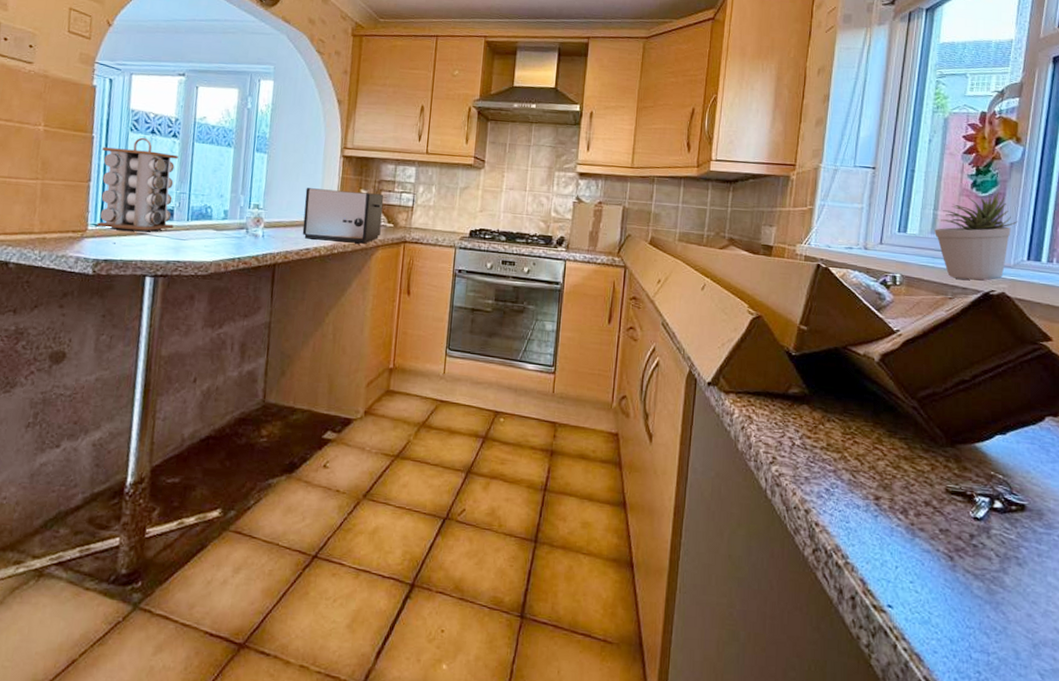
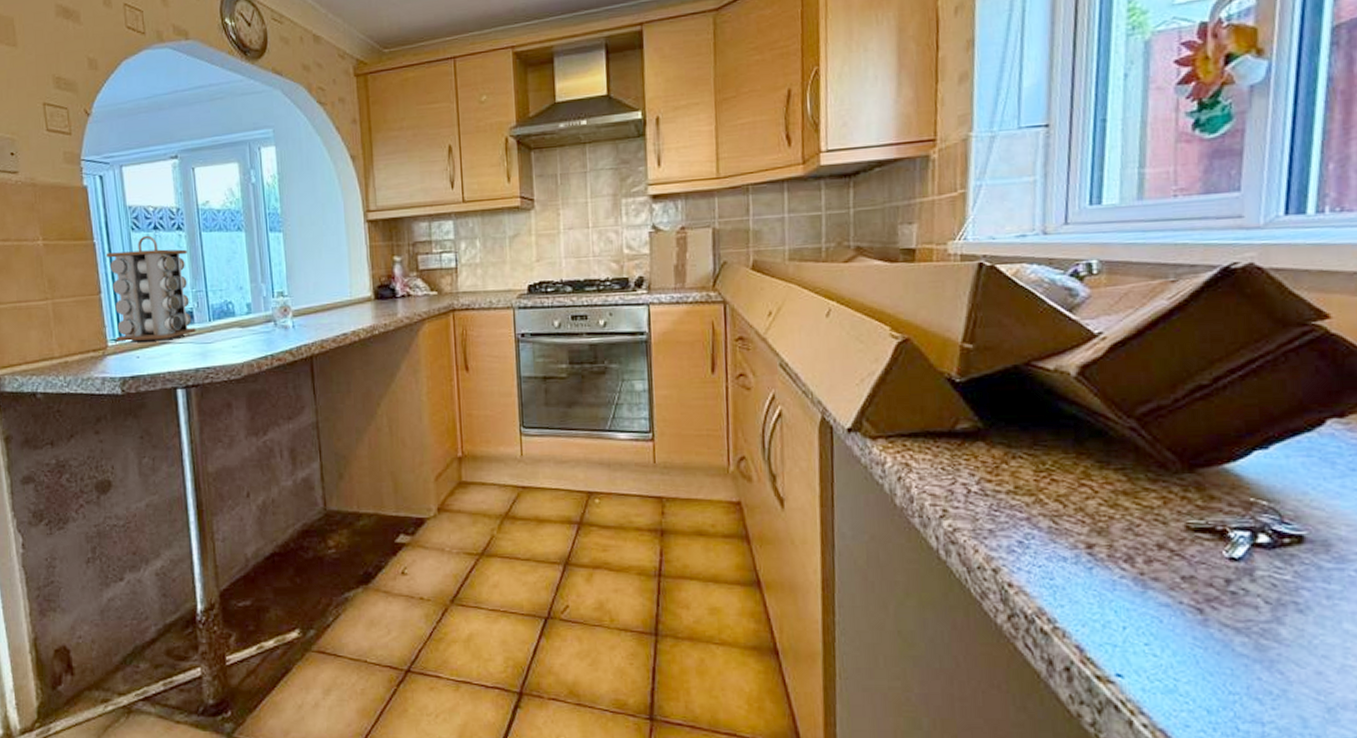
toaster: present [302,188,384,244] -> none [332,258,424,323]
potted plant: present [935,192,1018,280] -> none [1142,129,1267,254]

